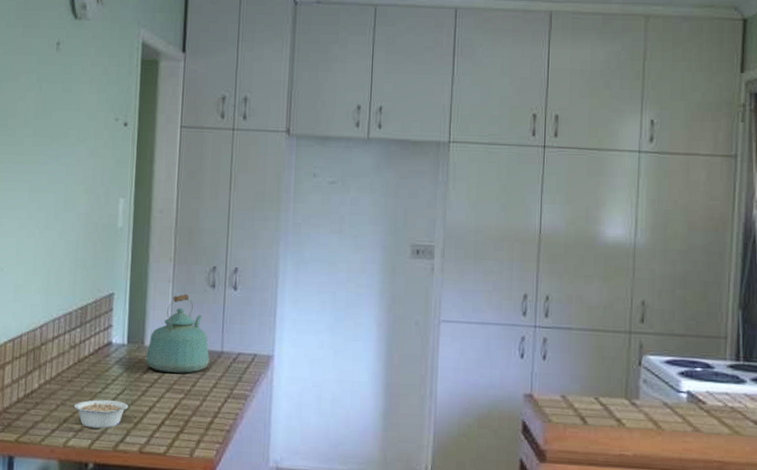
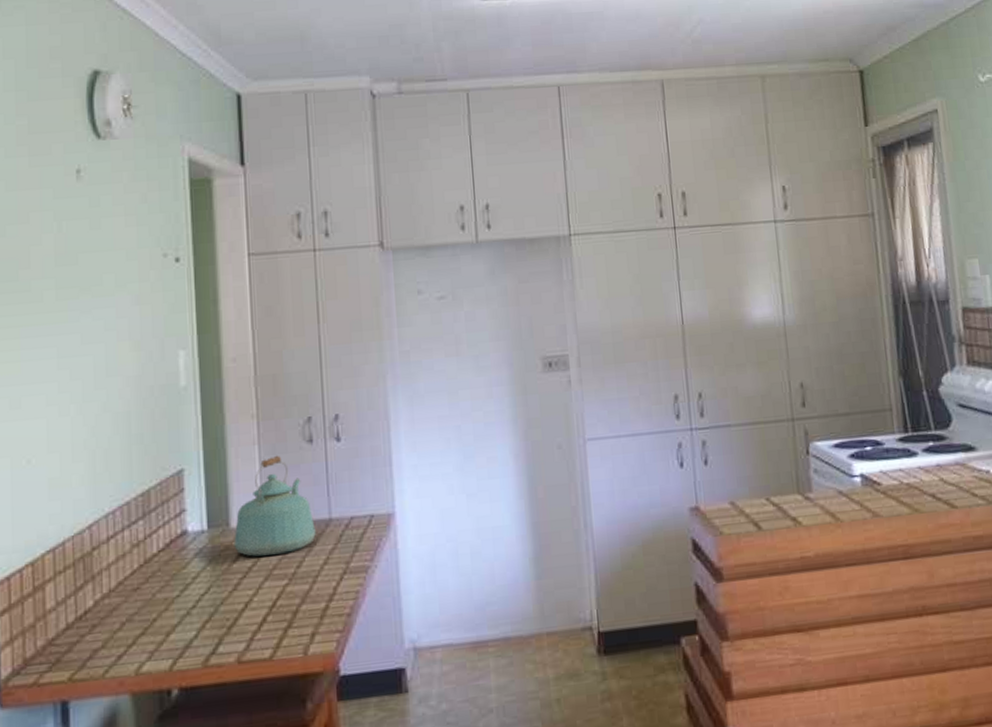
legume: present [73,399,128,429] -> none [144,603,217,644]

